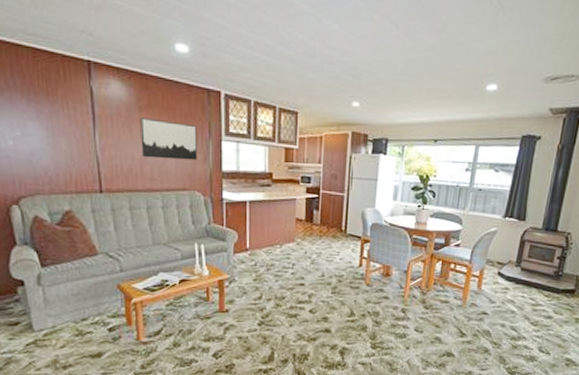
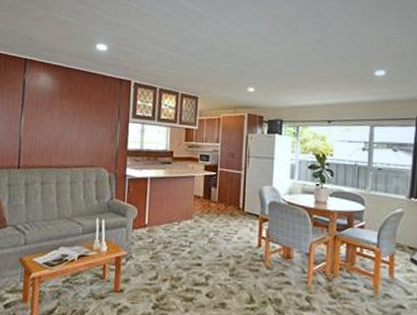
wall art: present [140,117,197,161] -> none [58,103,108,140]

